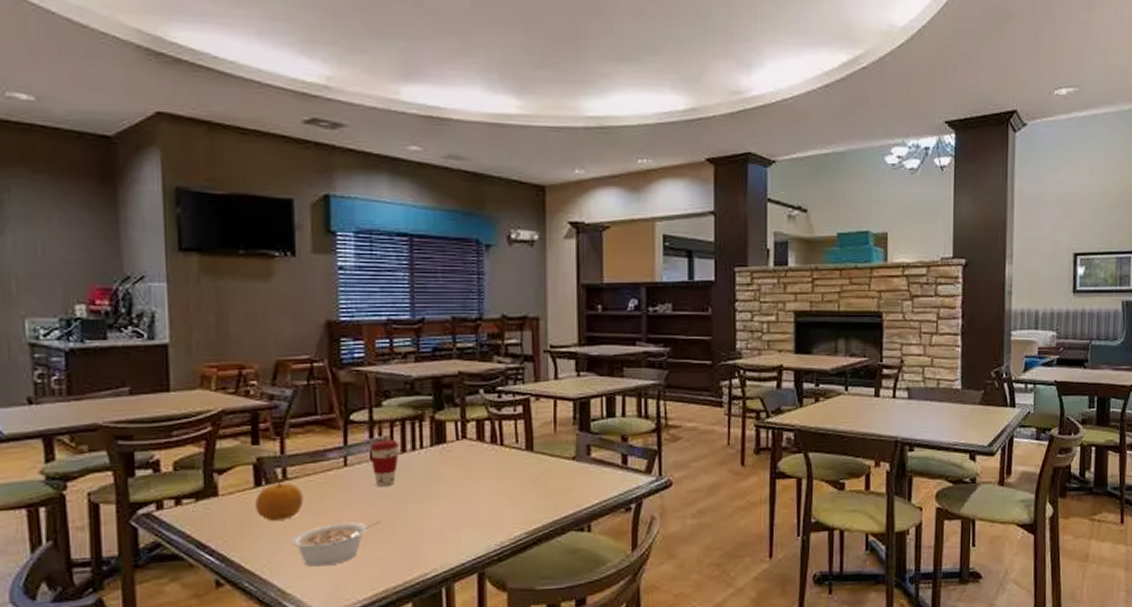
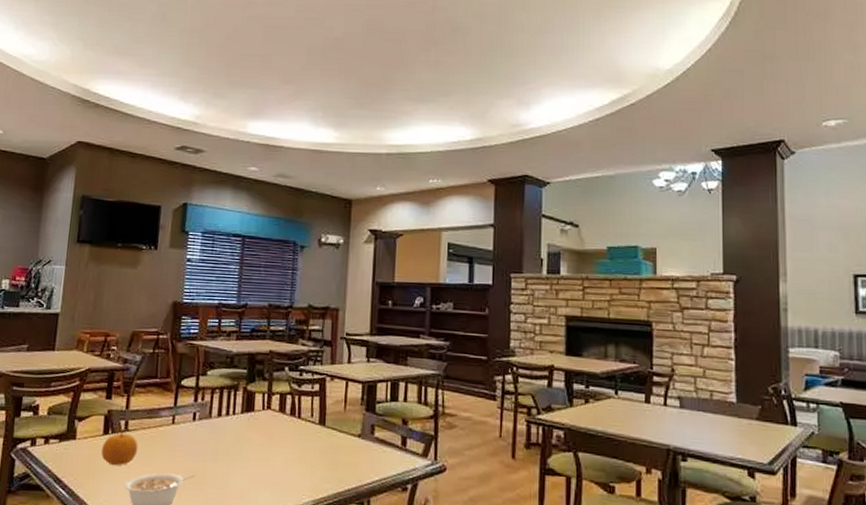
coffee cup: present [368,439,399,486] -> none [192,403,217,444]

